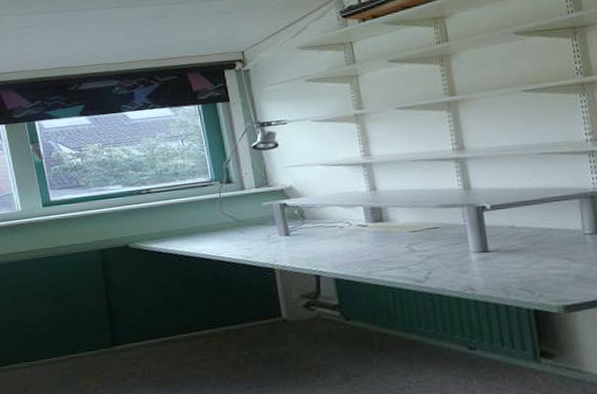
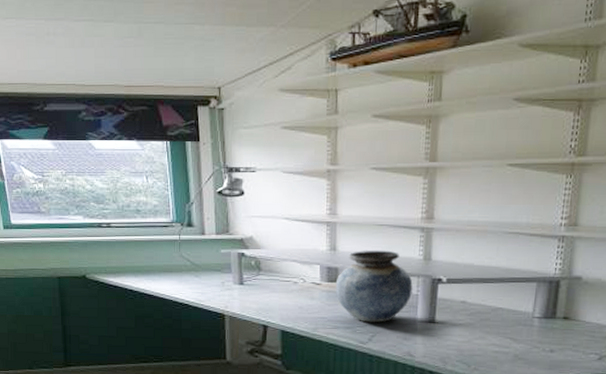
vase: none [381,184,460,260] -> present [335,250,413,323]

